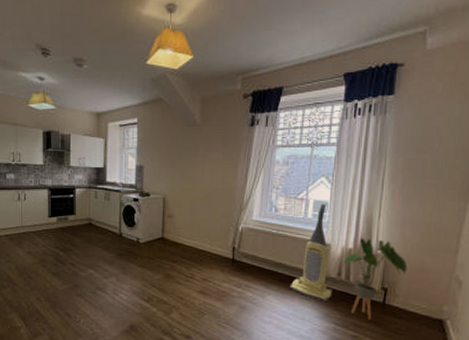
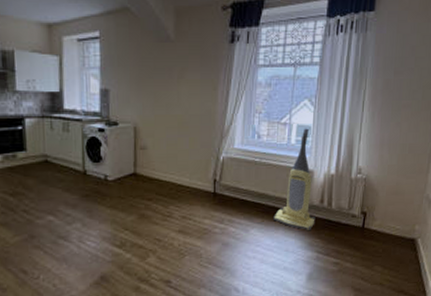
house plant: present [343,238,408,320] -> none [326,162,385,245]

